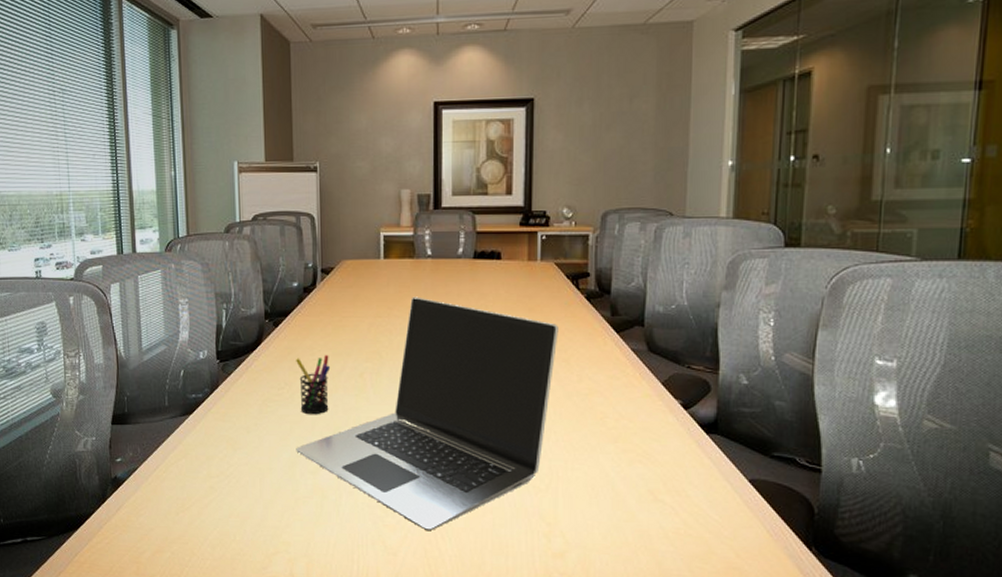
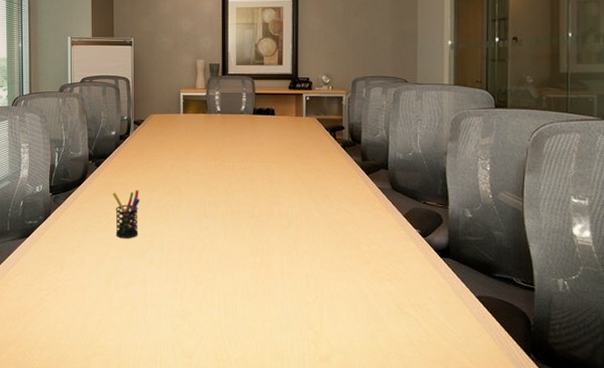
laptop: present [296,296,558,531] -> none [111,144,321,338]

